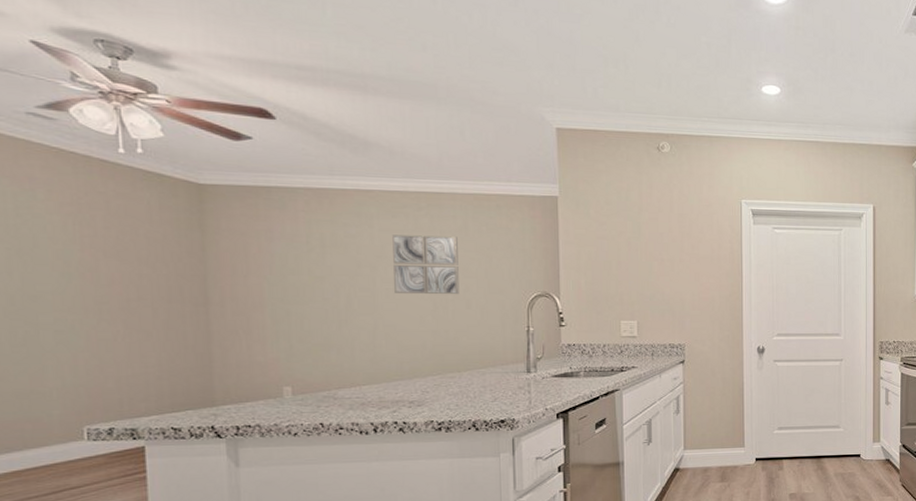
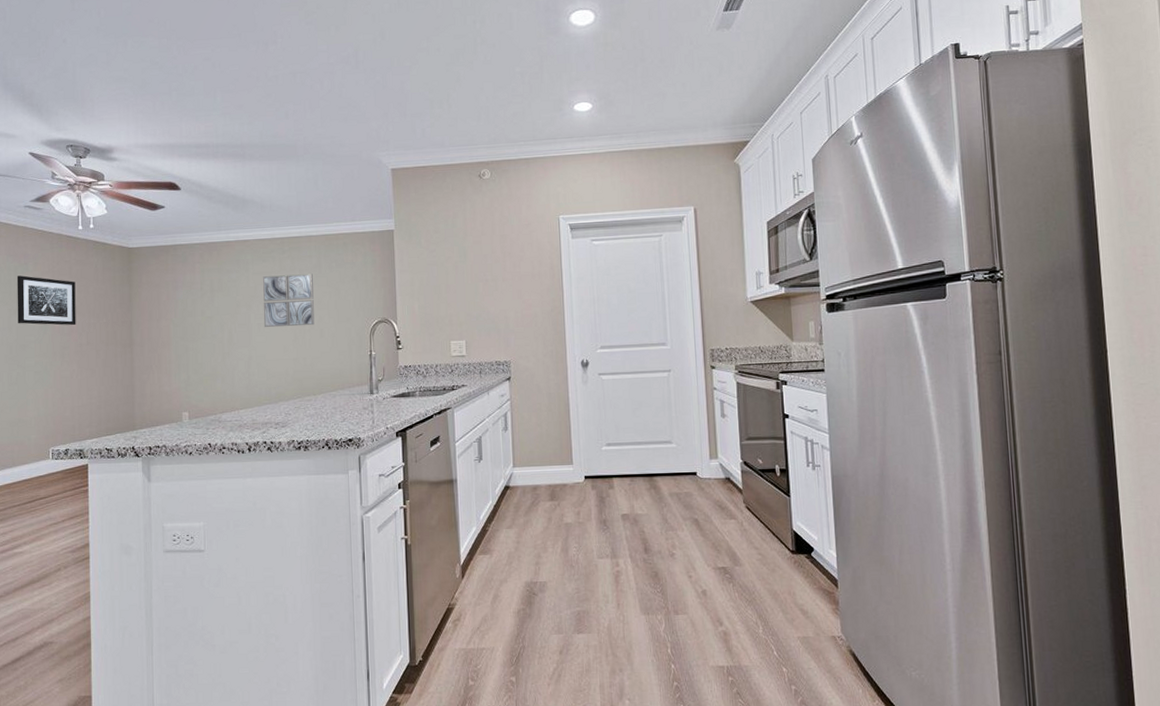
wall art: none [17,205,120,276] -> present [17,275,76,326]

